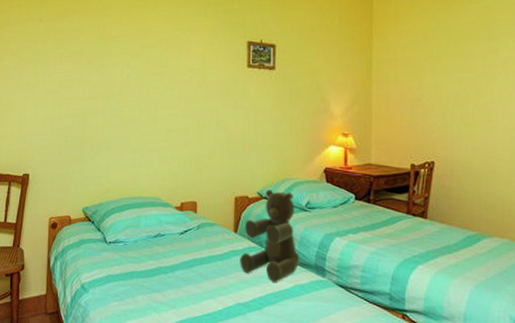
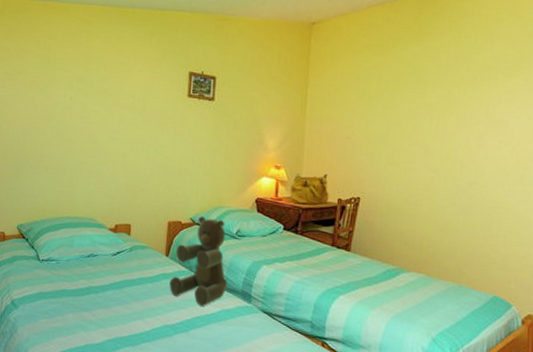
handbag: none [360,138,401,172] -> present [290,173,329,205]

